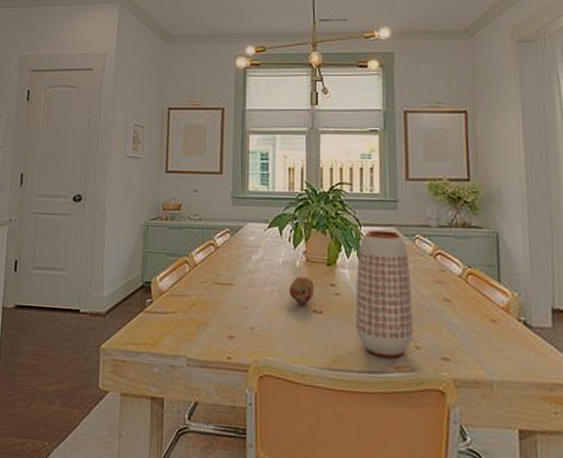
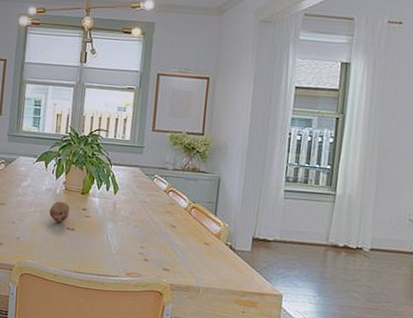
vase: present [356,230,412,358] -> none [99,169,147,267]

